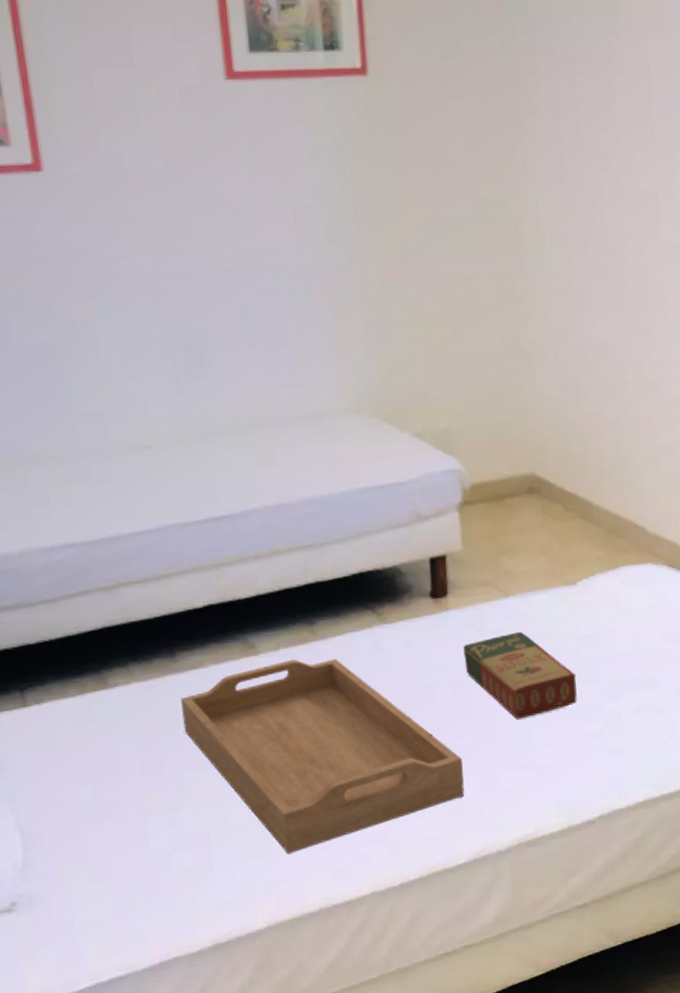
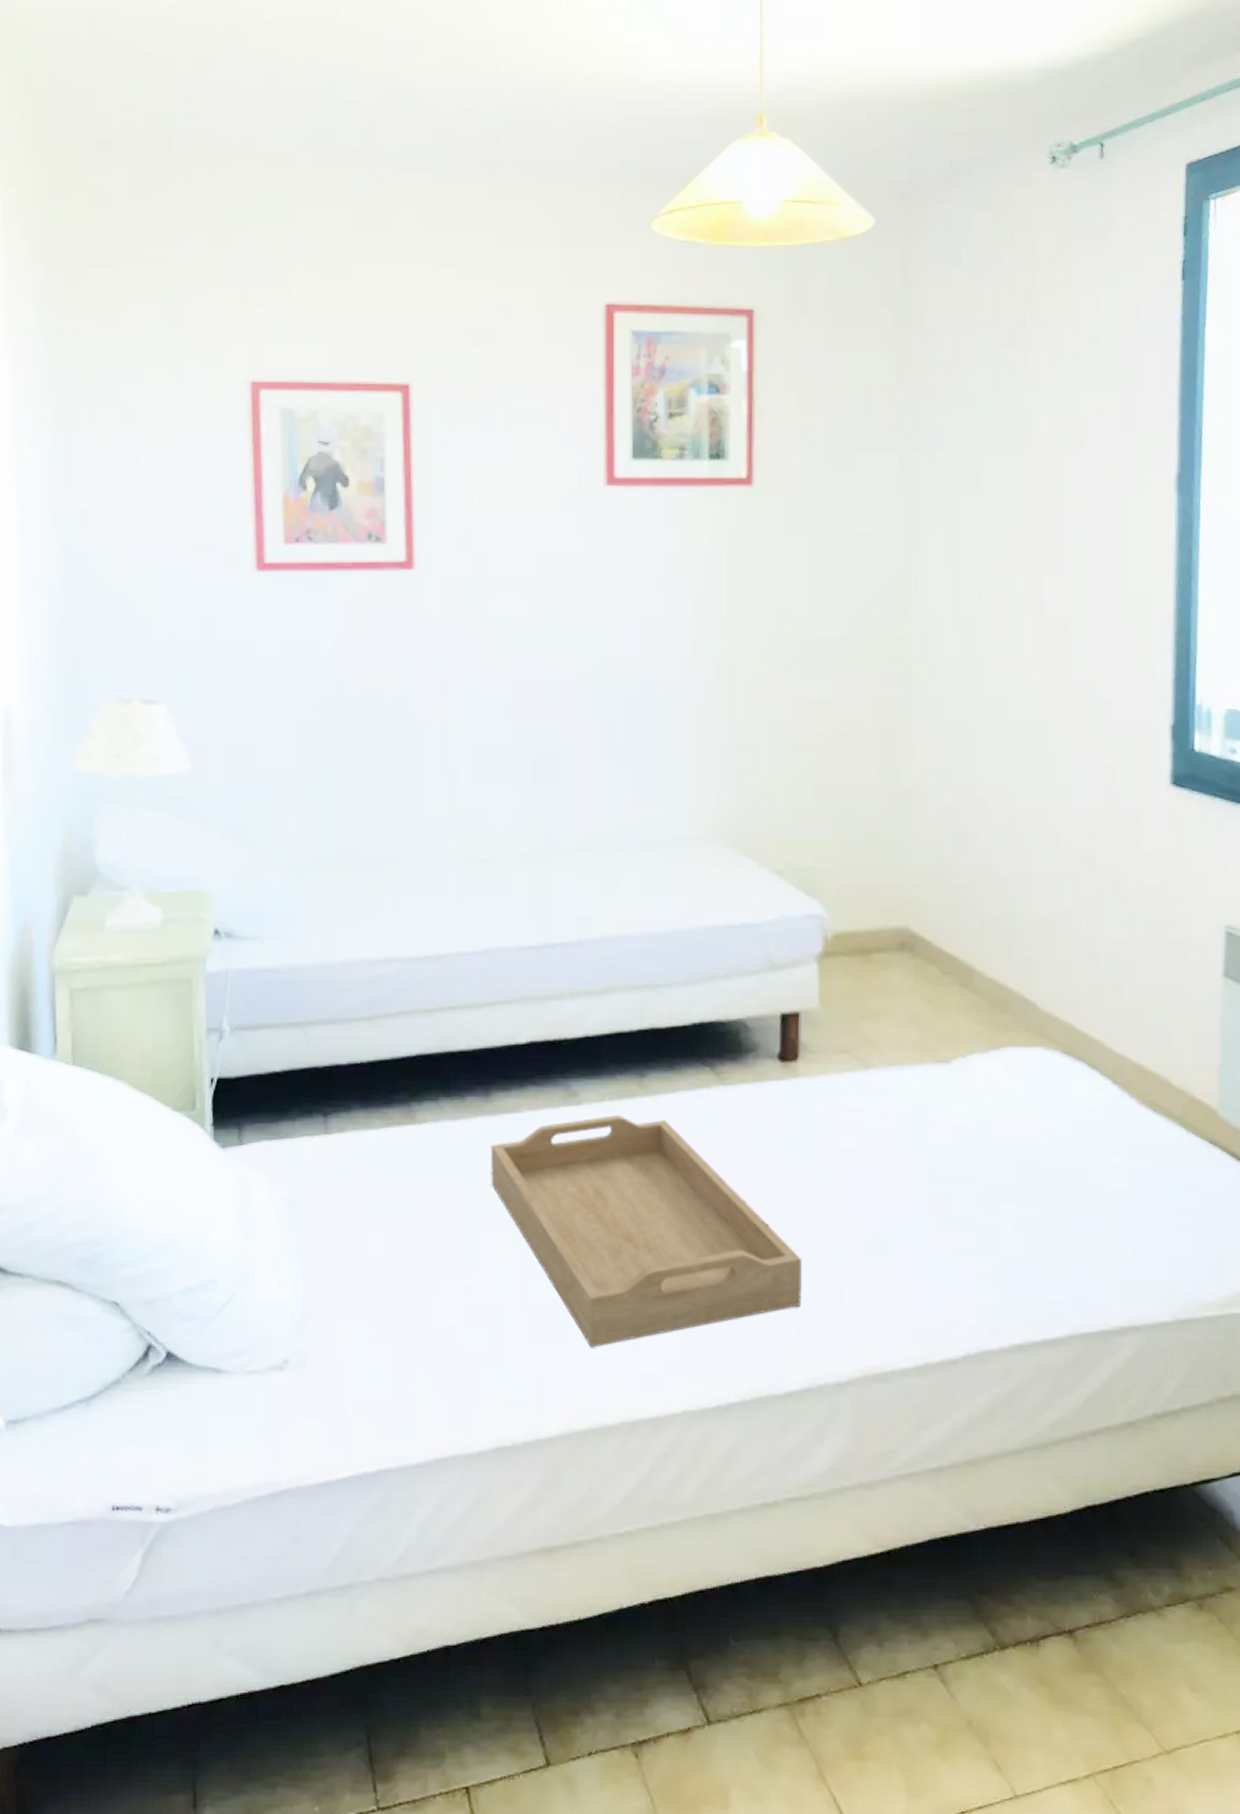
book: present [463,631,577,720] -> none [812,1112,945,1219]

